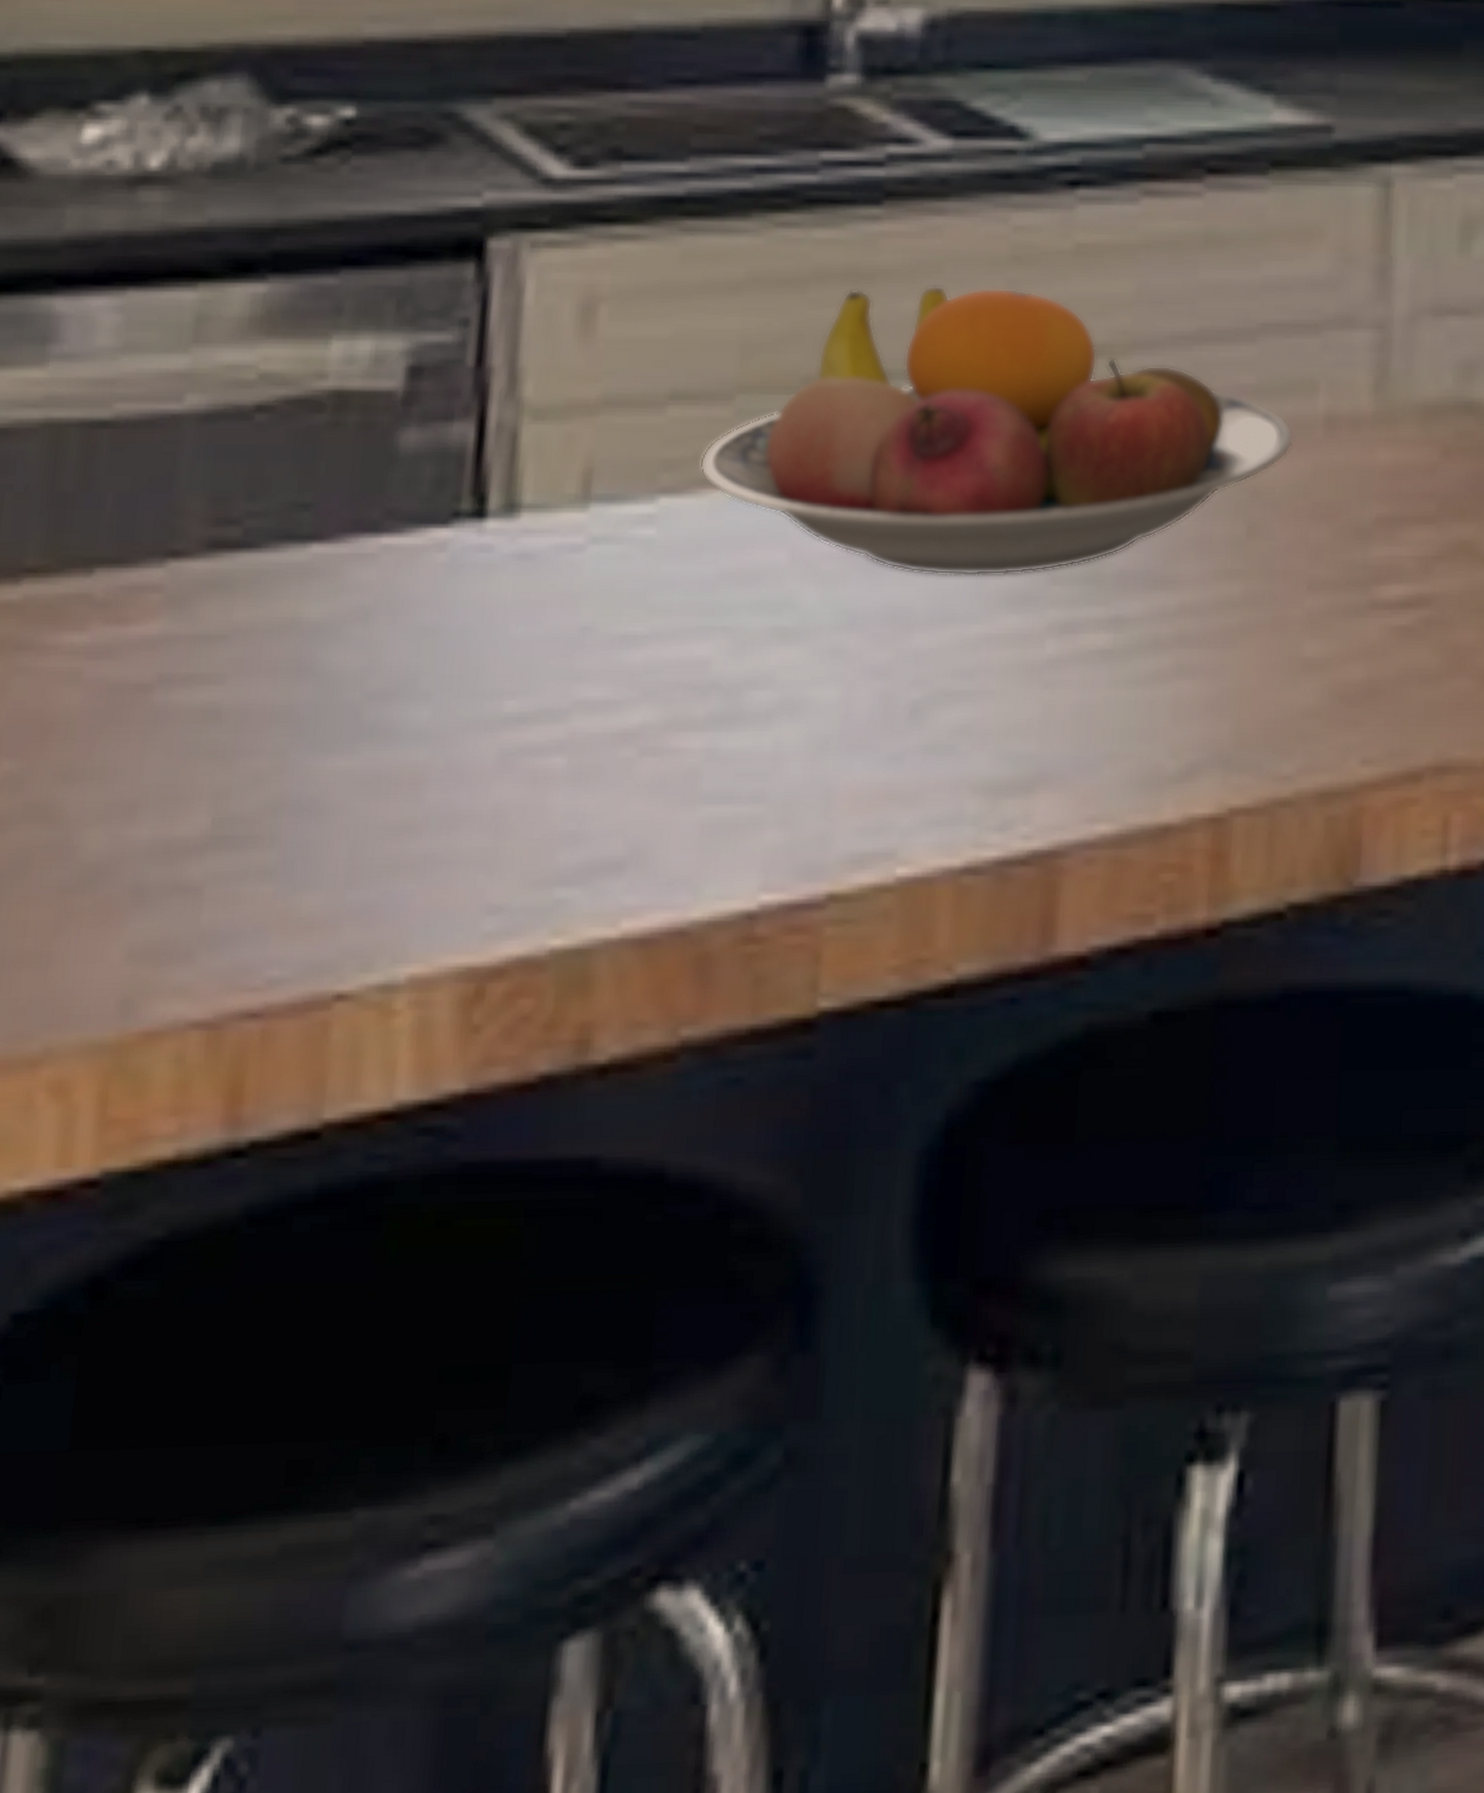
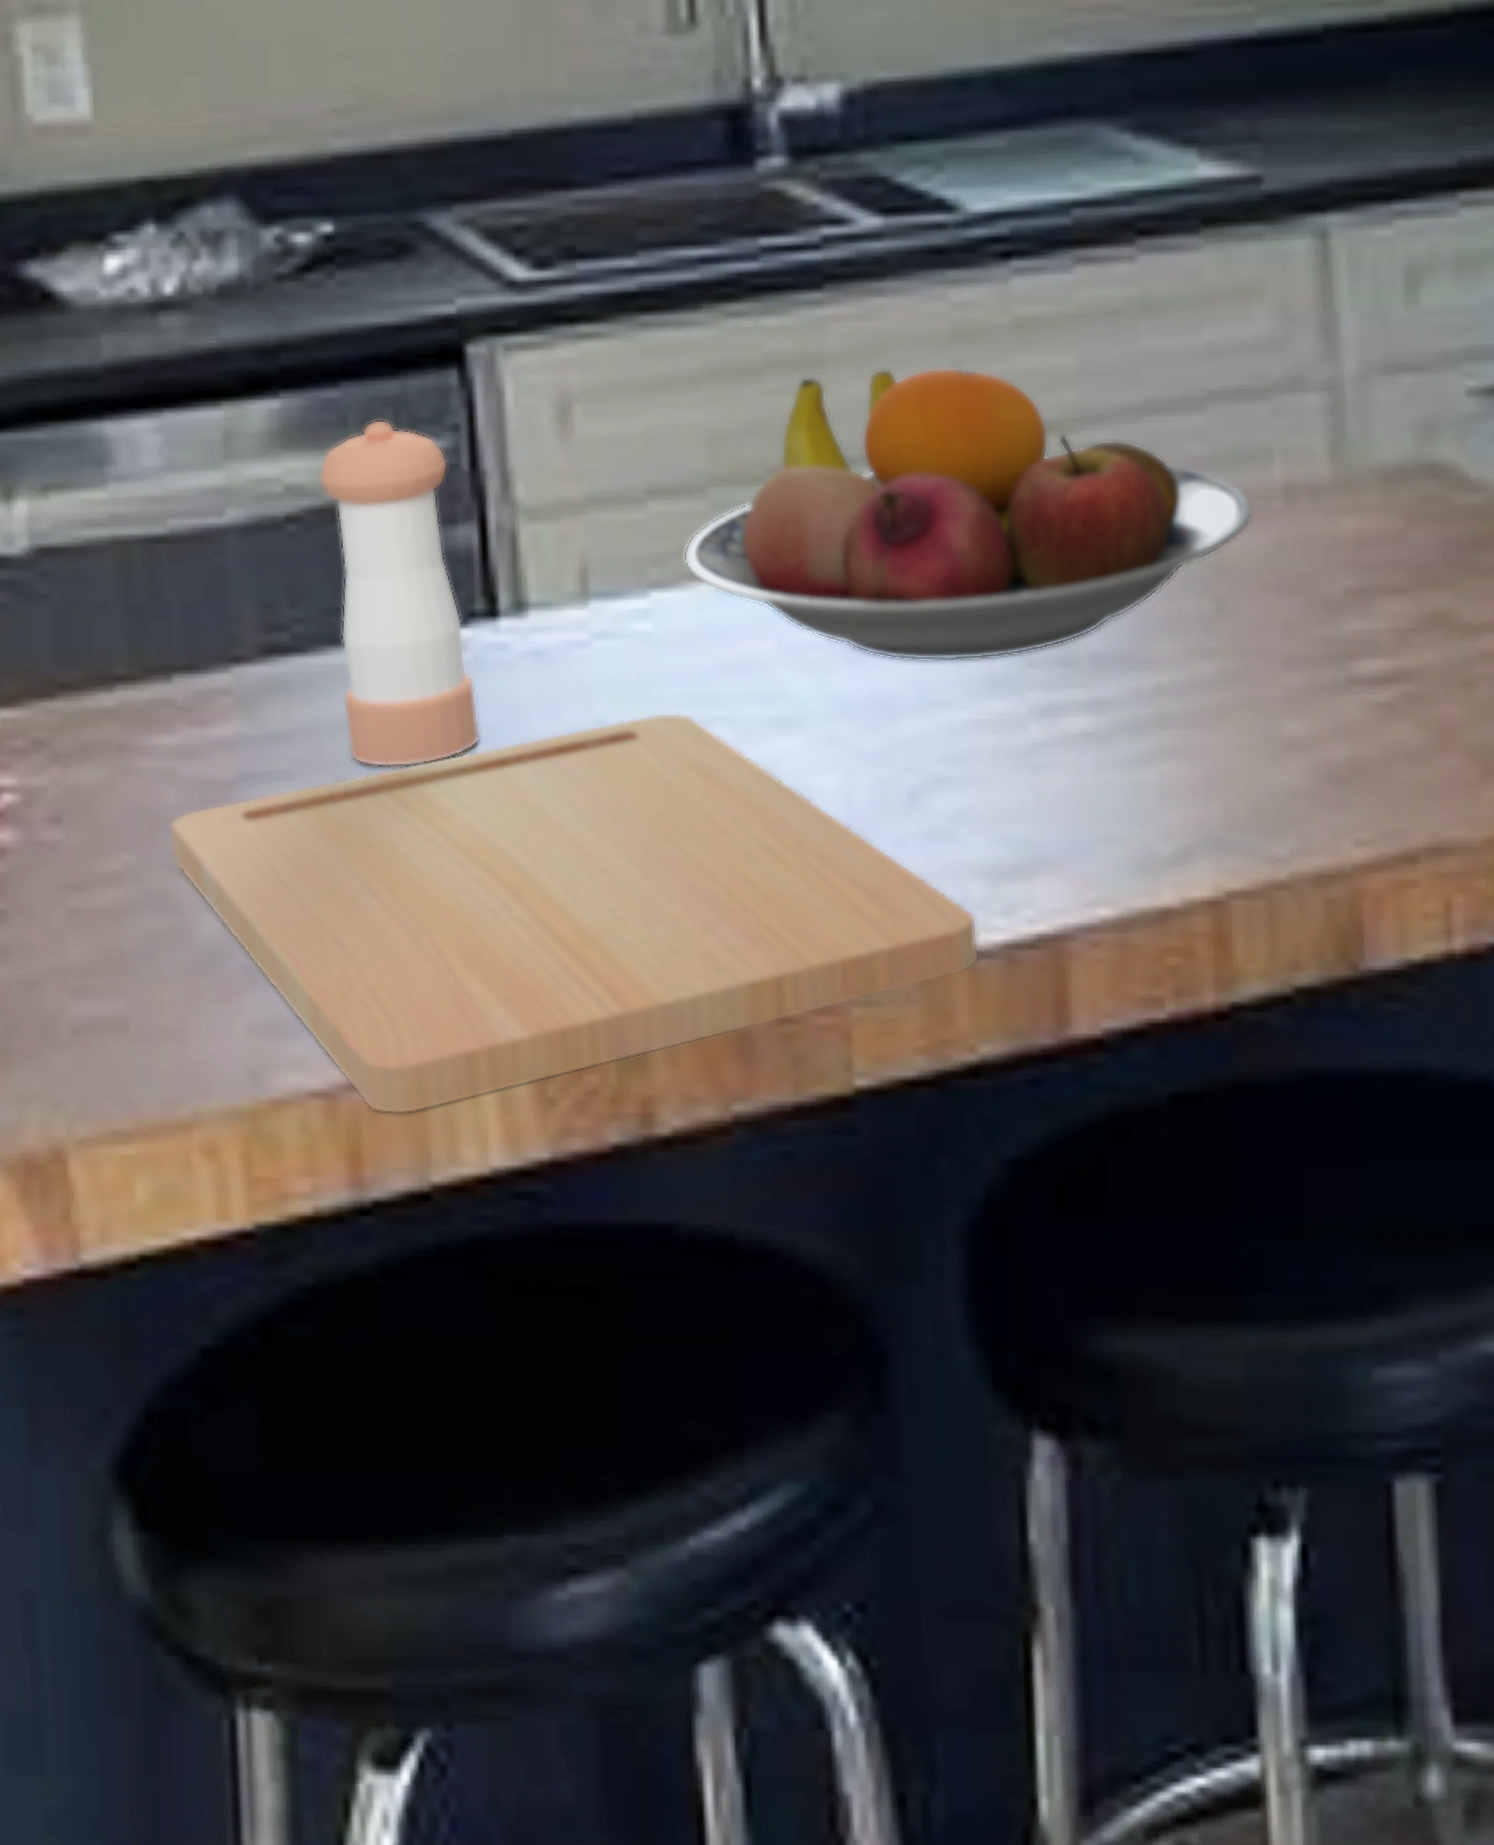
cutting board: none [64,620,970,1046] -> present [169,712,980,1115]
pepper shaker: none [292,309,452,673] -> present [318,419,481,769]

